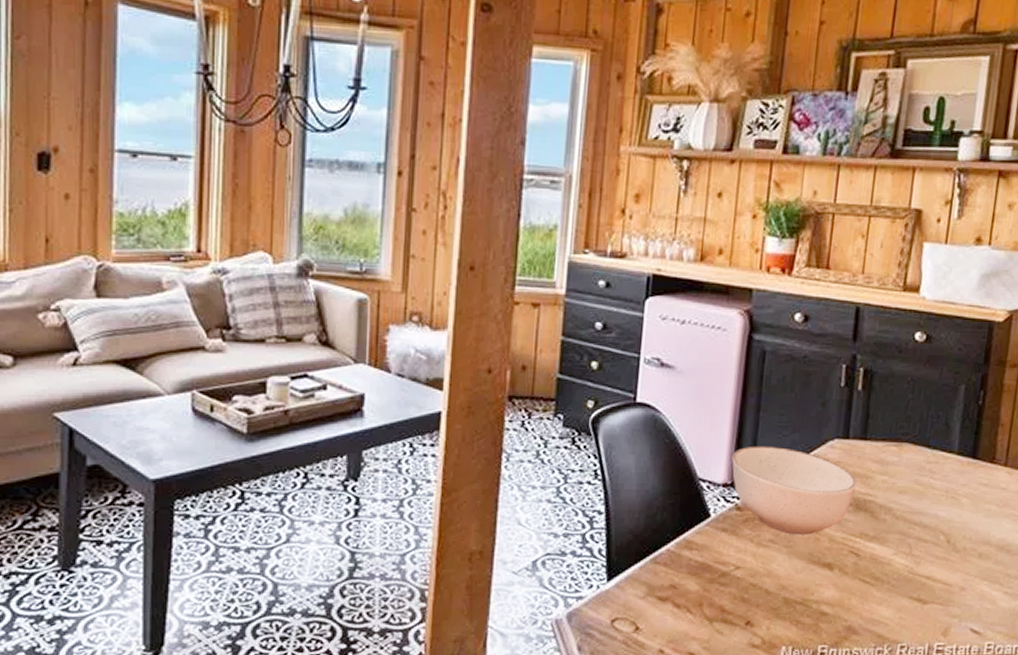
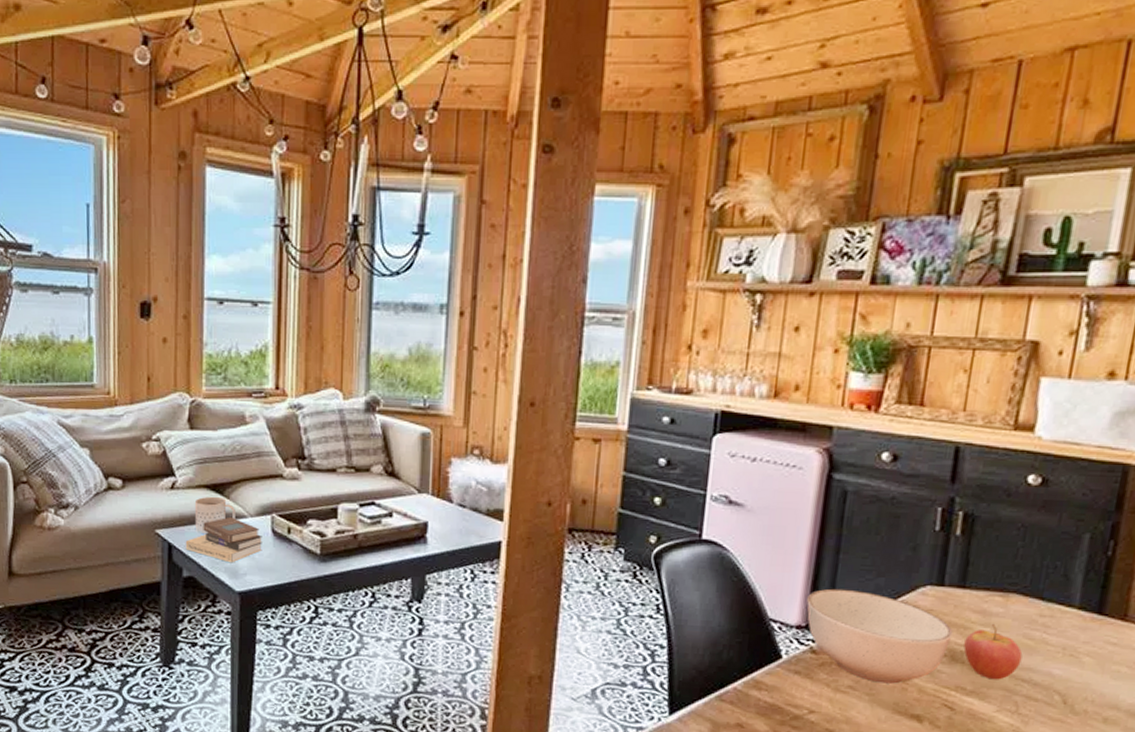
books: none [89,395,181,448] -> present [185,516,262,563]
mug: none [101,372,150,416] -> present [194,496,235,535]
fruit: none [866,471,914,525] -> present [963,623,1023,680]

